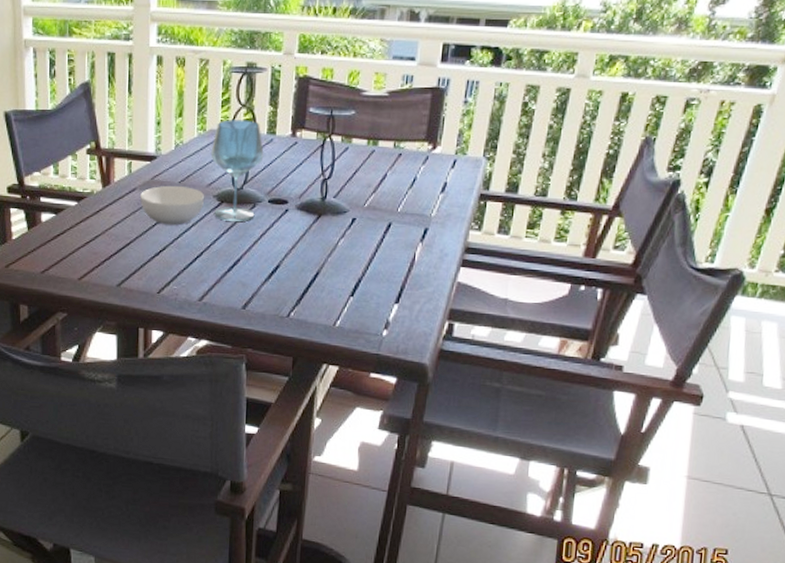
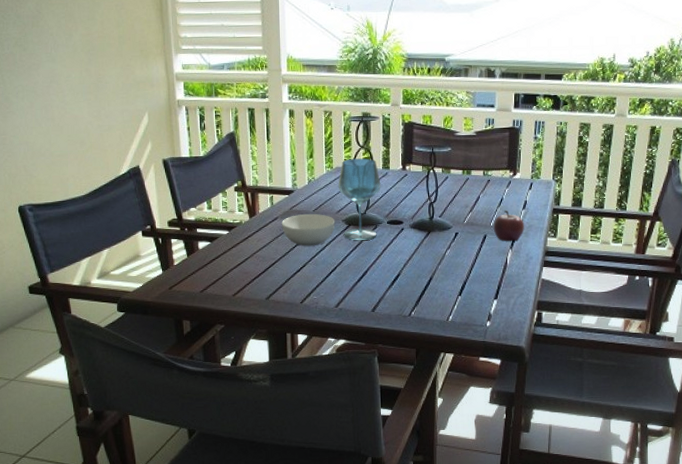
fruit: none [400,192,441,233] -> present [493,210,524,242]

